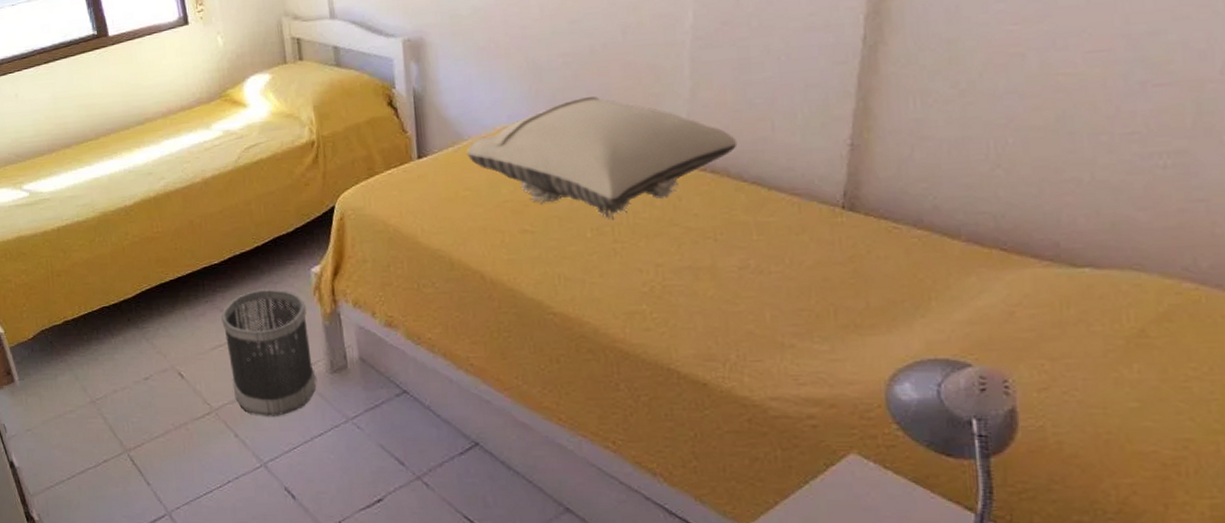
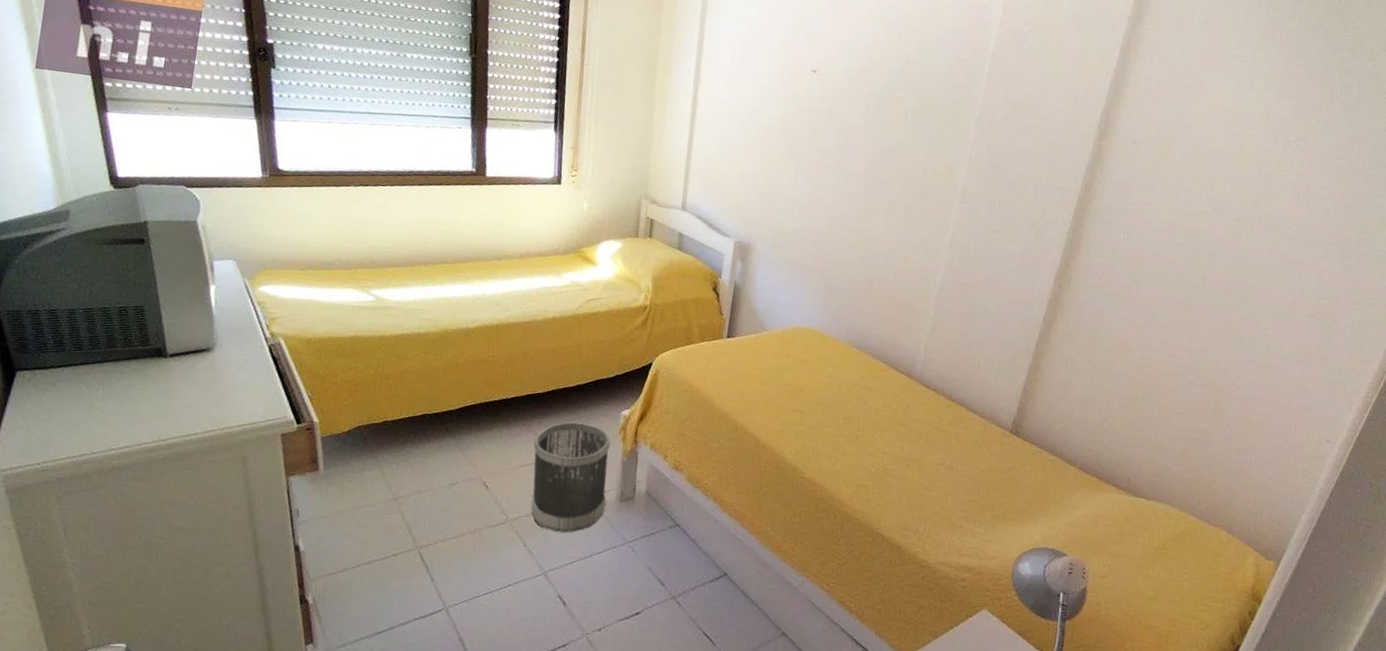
pillow: present [466,97,738,220] -> none [765,316,954,413]

